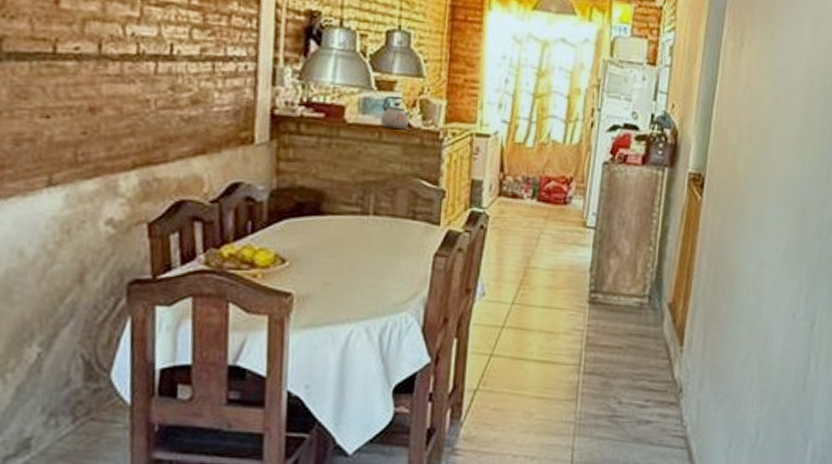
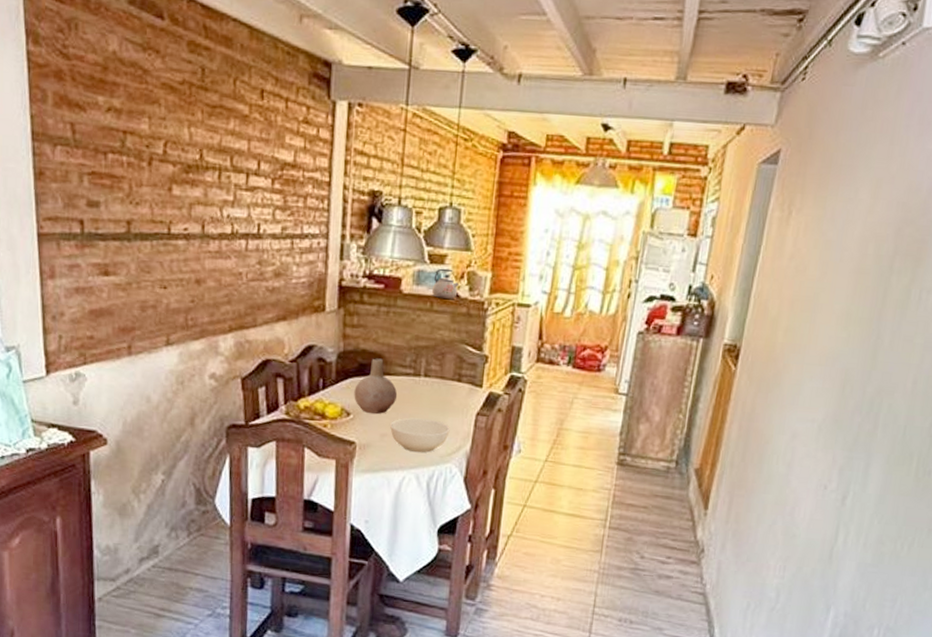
vase: none [290,195,343,260] -> present [354,358,398,415]
bowl: none [334,262,405,302] -> present [390,417,450,453]

